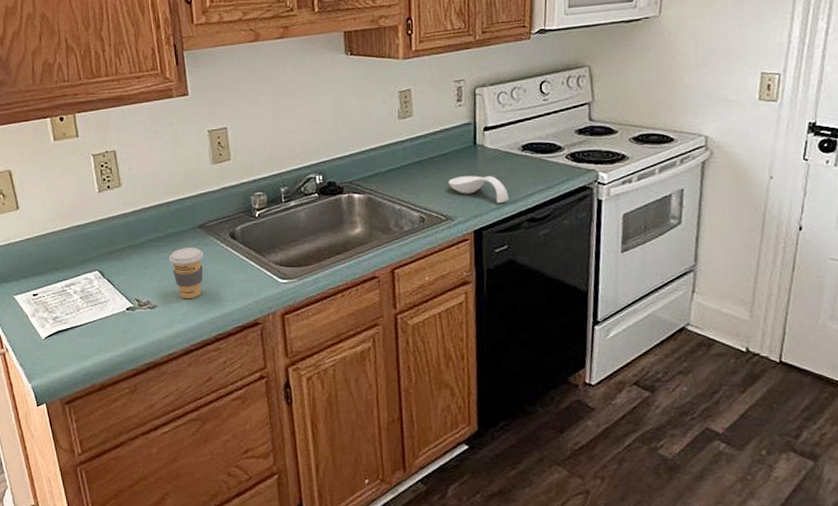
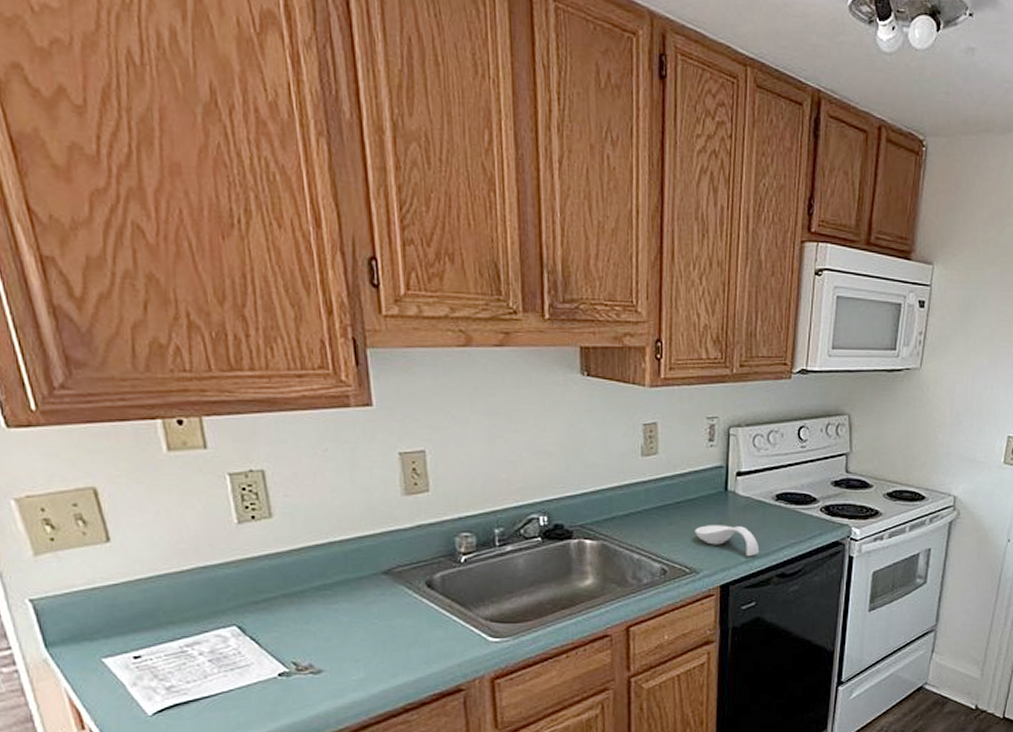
coffee cup: present [168,247,204,299] -> none [340,598,390,662]

